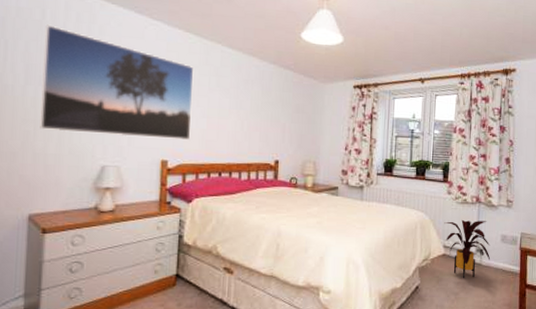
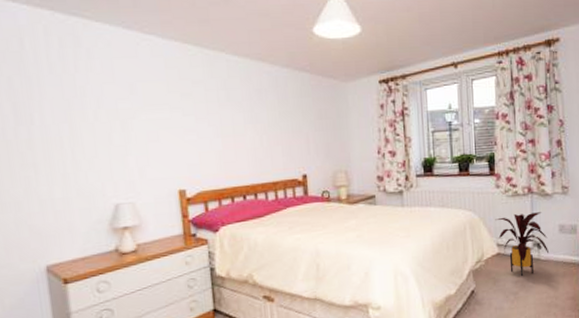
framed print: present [40,24,194,140] -> none [26,55,207,173]

